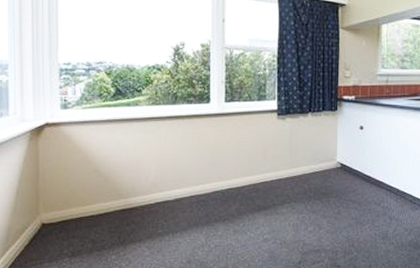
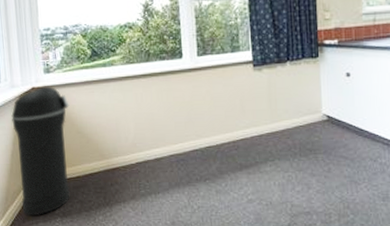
trash can: none [19,122,87,257] -> present [11,86,70,216]

